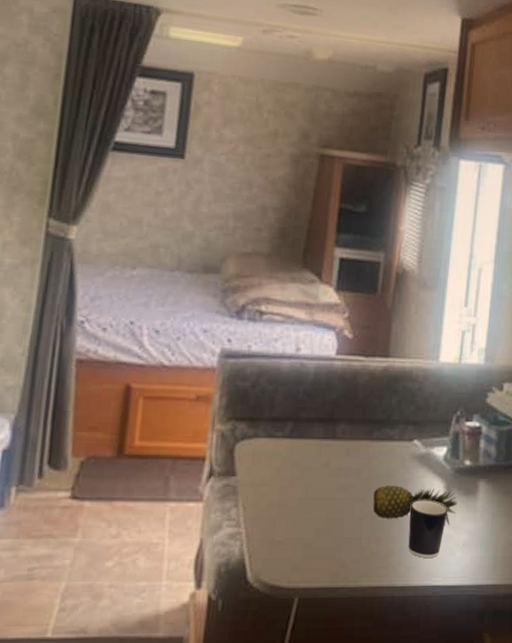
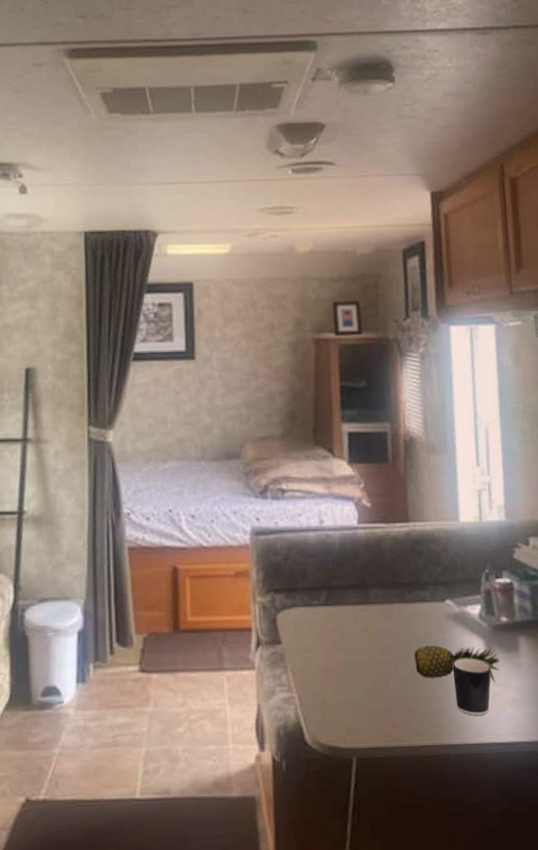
picture frame: none [341,116,373,158] -> present [332,300,363,337]

